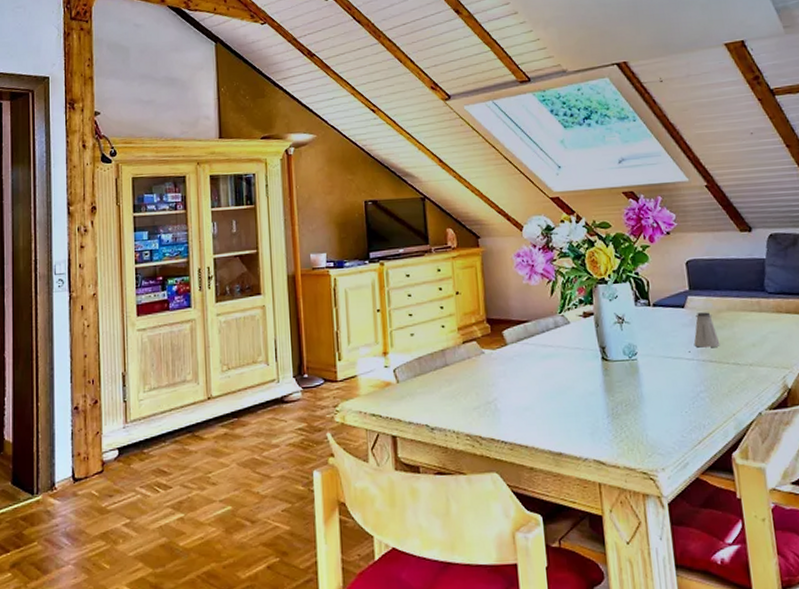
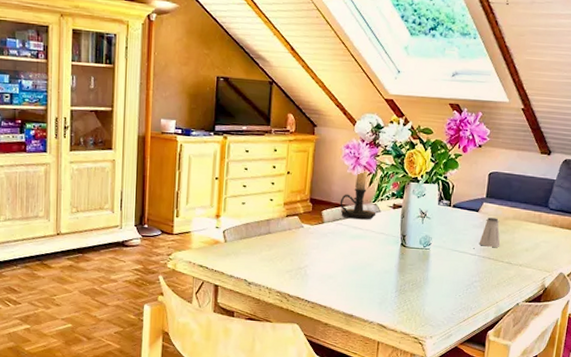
candle holder: none [521,280,566,336] -> present [340,172,376,220]

